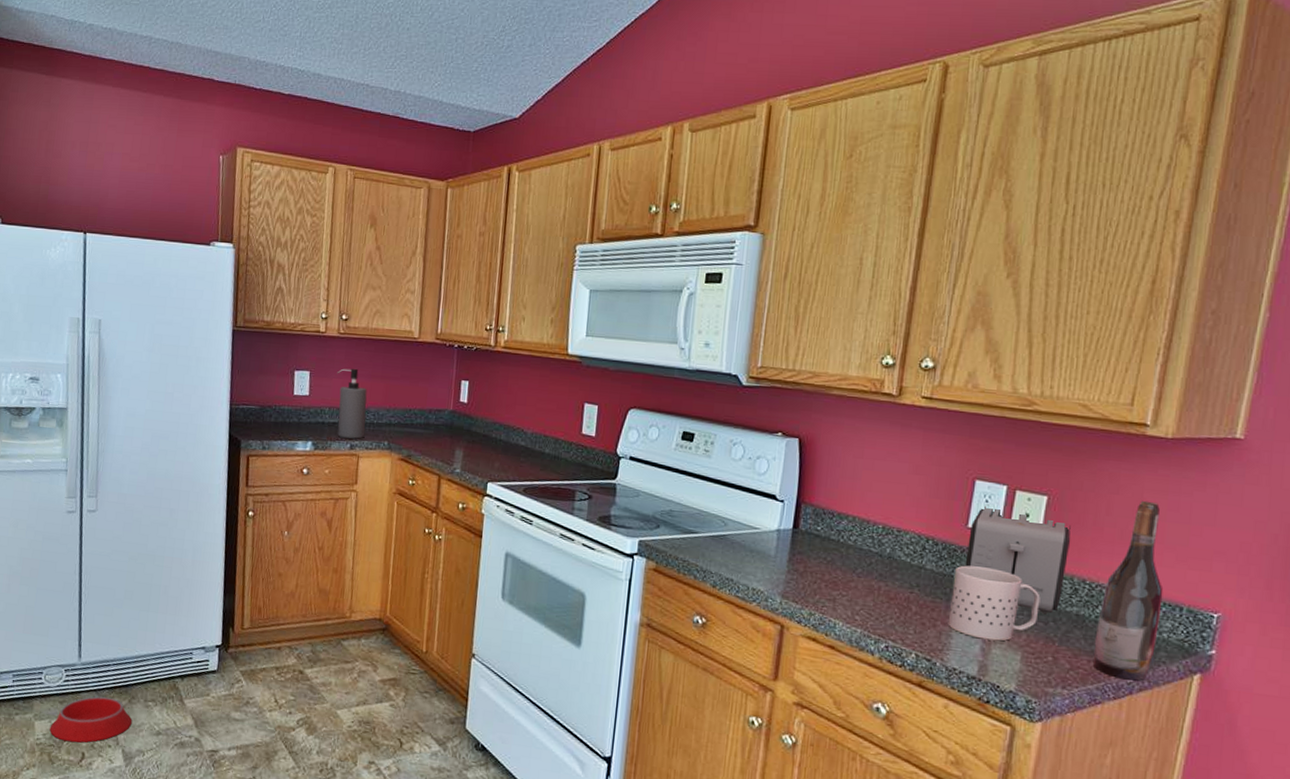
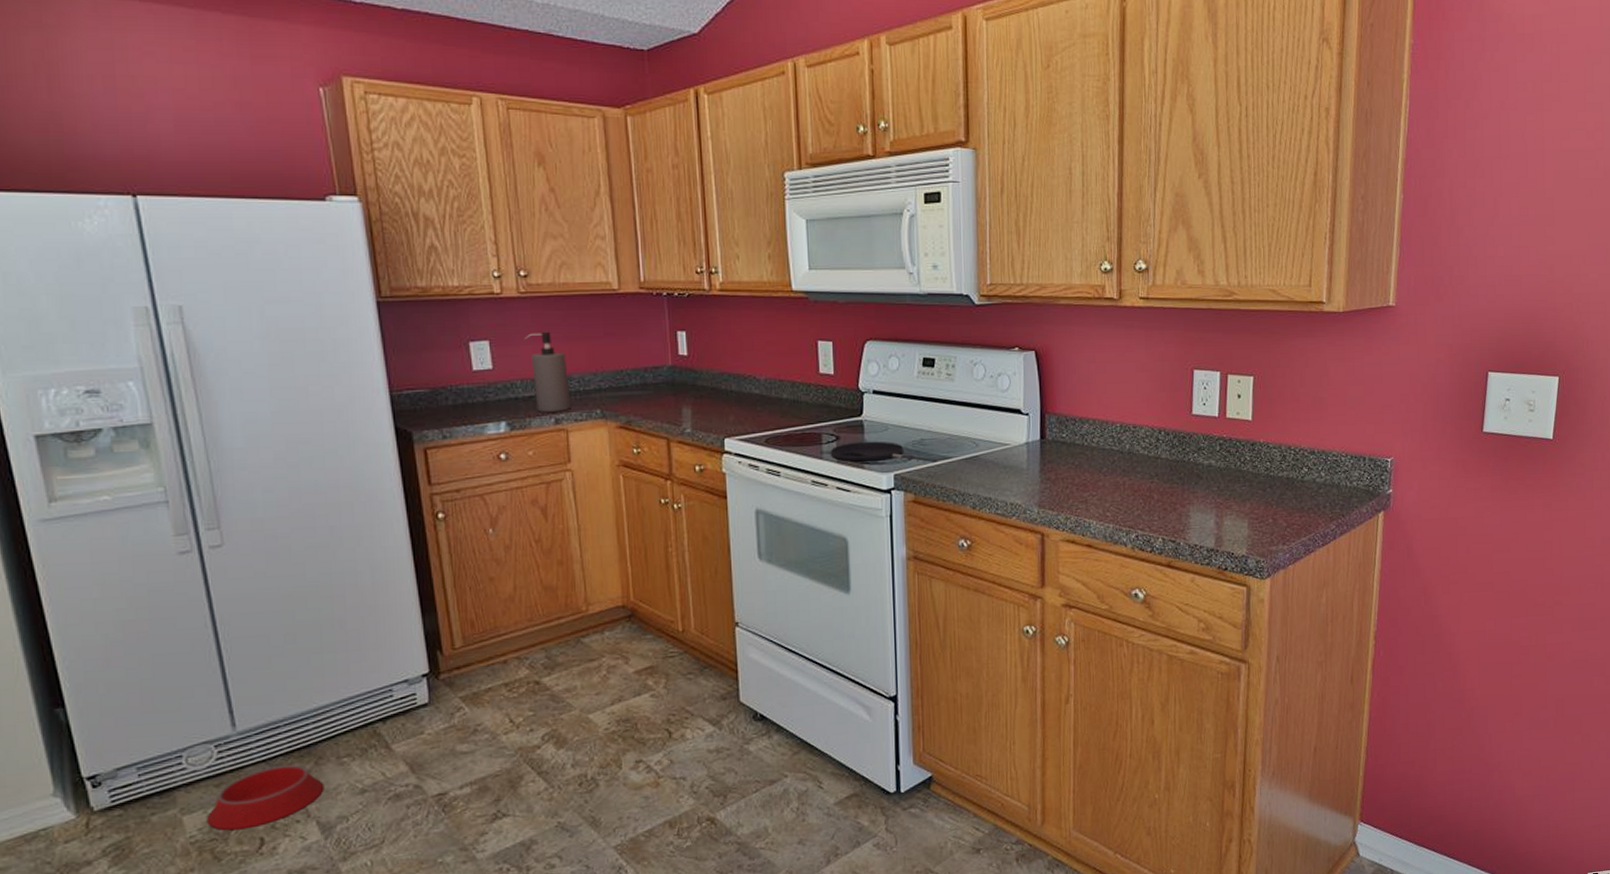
frying pan: none [581,503,684,535] -> present [830,441,938,463]
mug: present [948,565,1041,642] -> none [1185,448,1258,514]
toaster: present [964,504,1071,614] -> none [1193,391,1275,482]
wine bottle: present [1093,500,1164,681] -> none [1303,369,1350,527]

